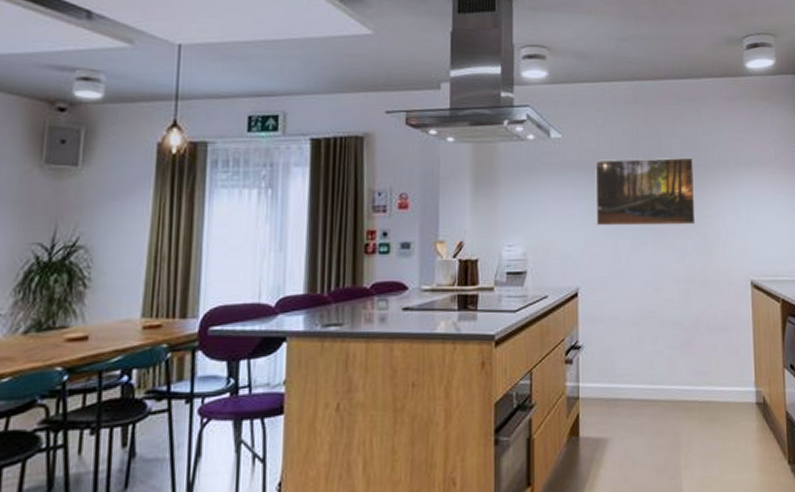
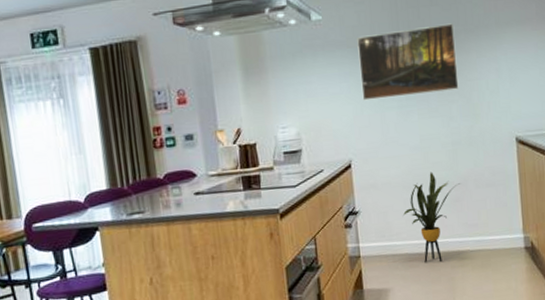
house plant: none [629,309,692,413] -> present [403,172,461,263]

